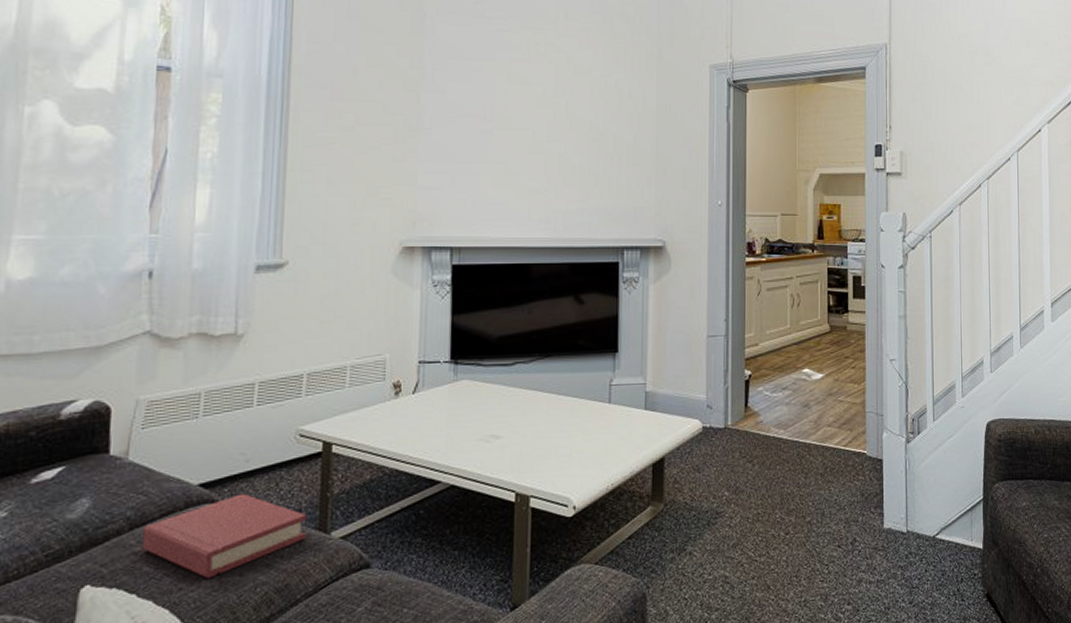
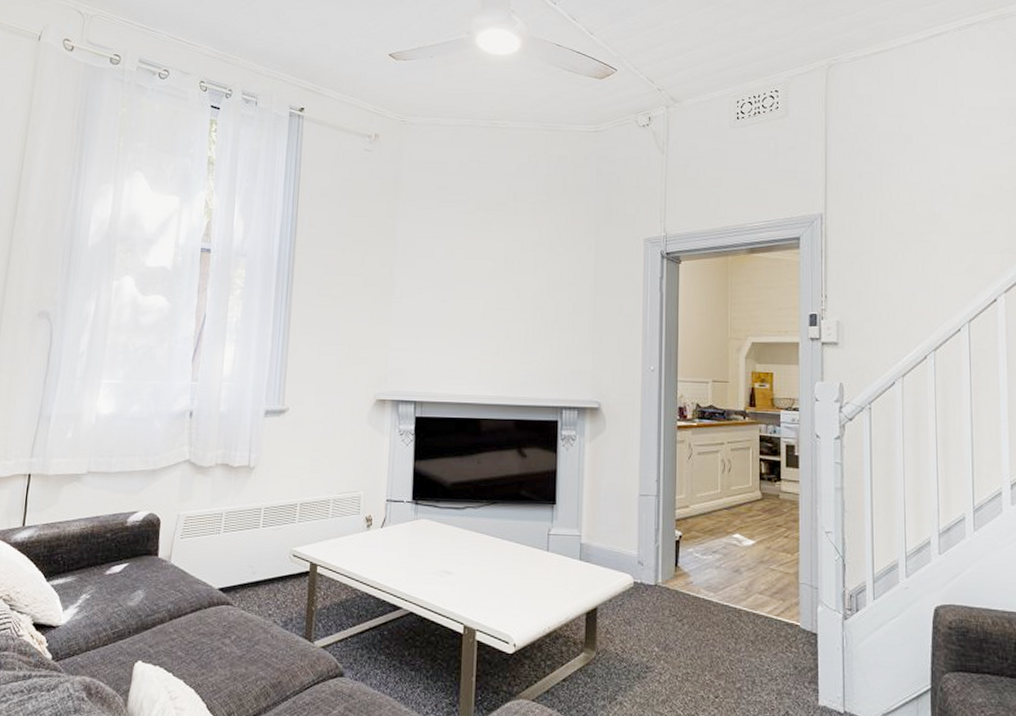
hardback book: present [142,493,307,578] -> none [177,600,297,668]

